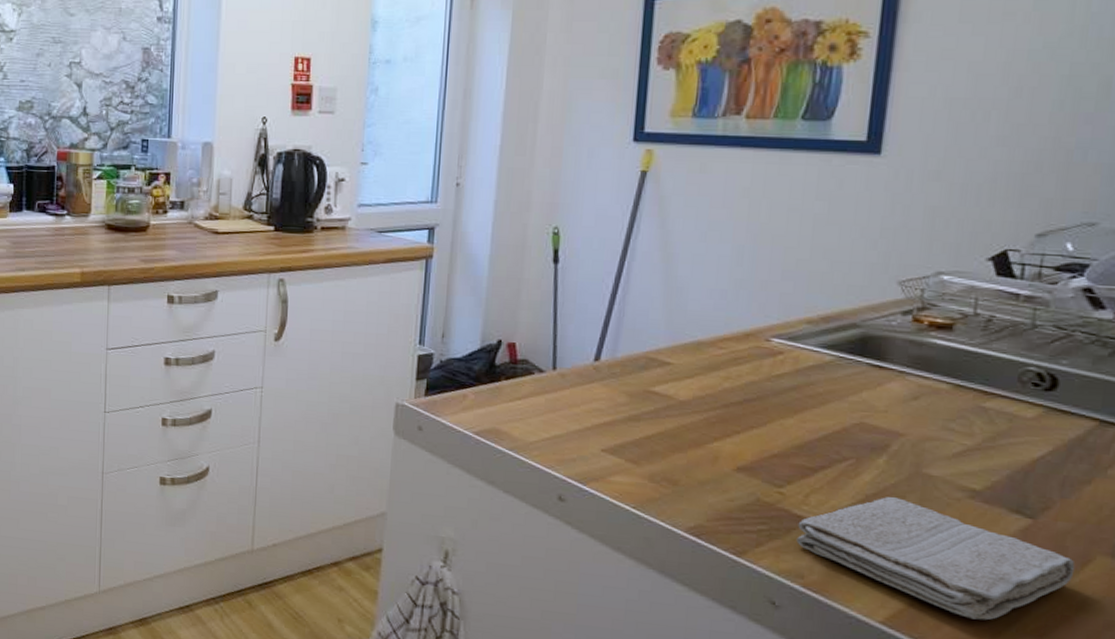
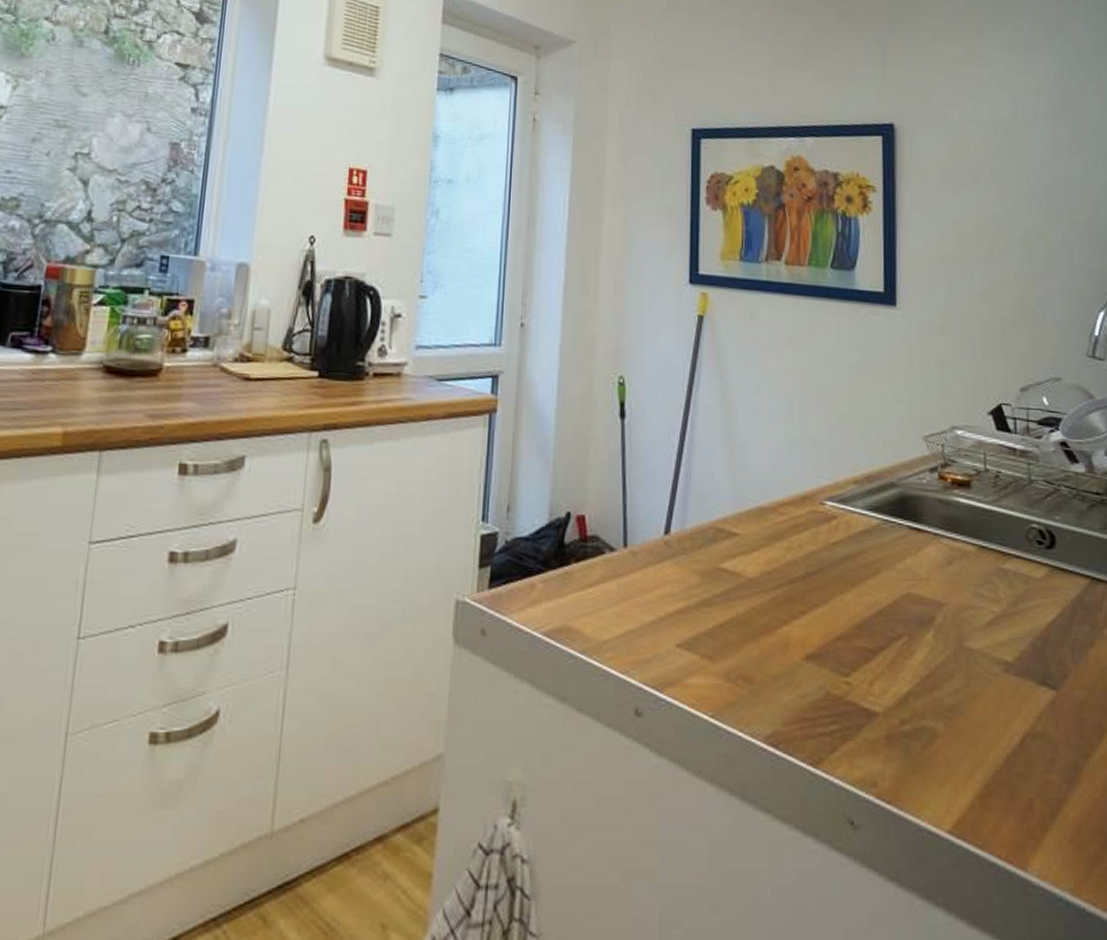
washcloth: present [796,497,1076,621] -> none [866,678,1095,815]

